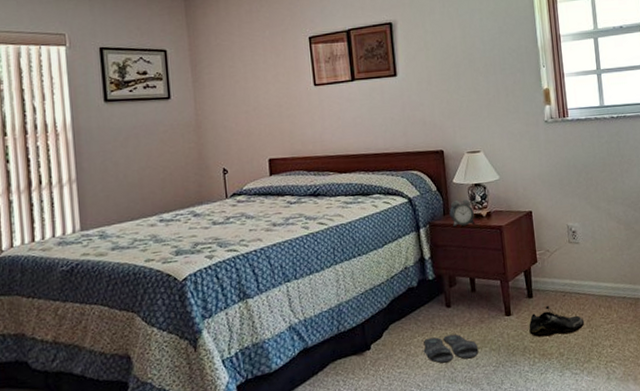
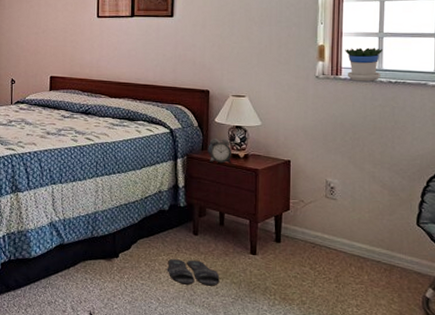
shoe: present [529,305,585,338] -> none [273,252,332,285]
flowerpot: none [568,85,604,121] -> present [345,47,382,82]

